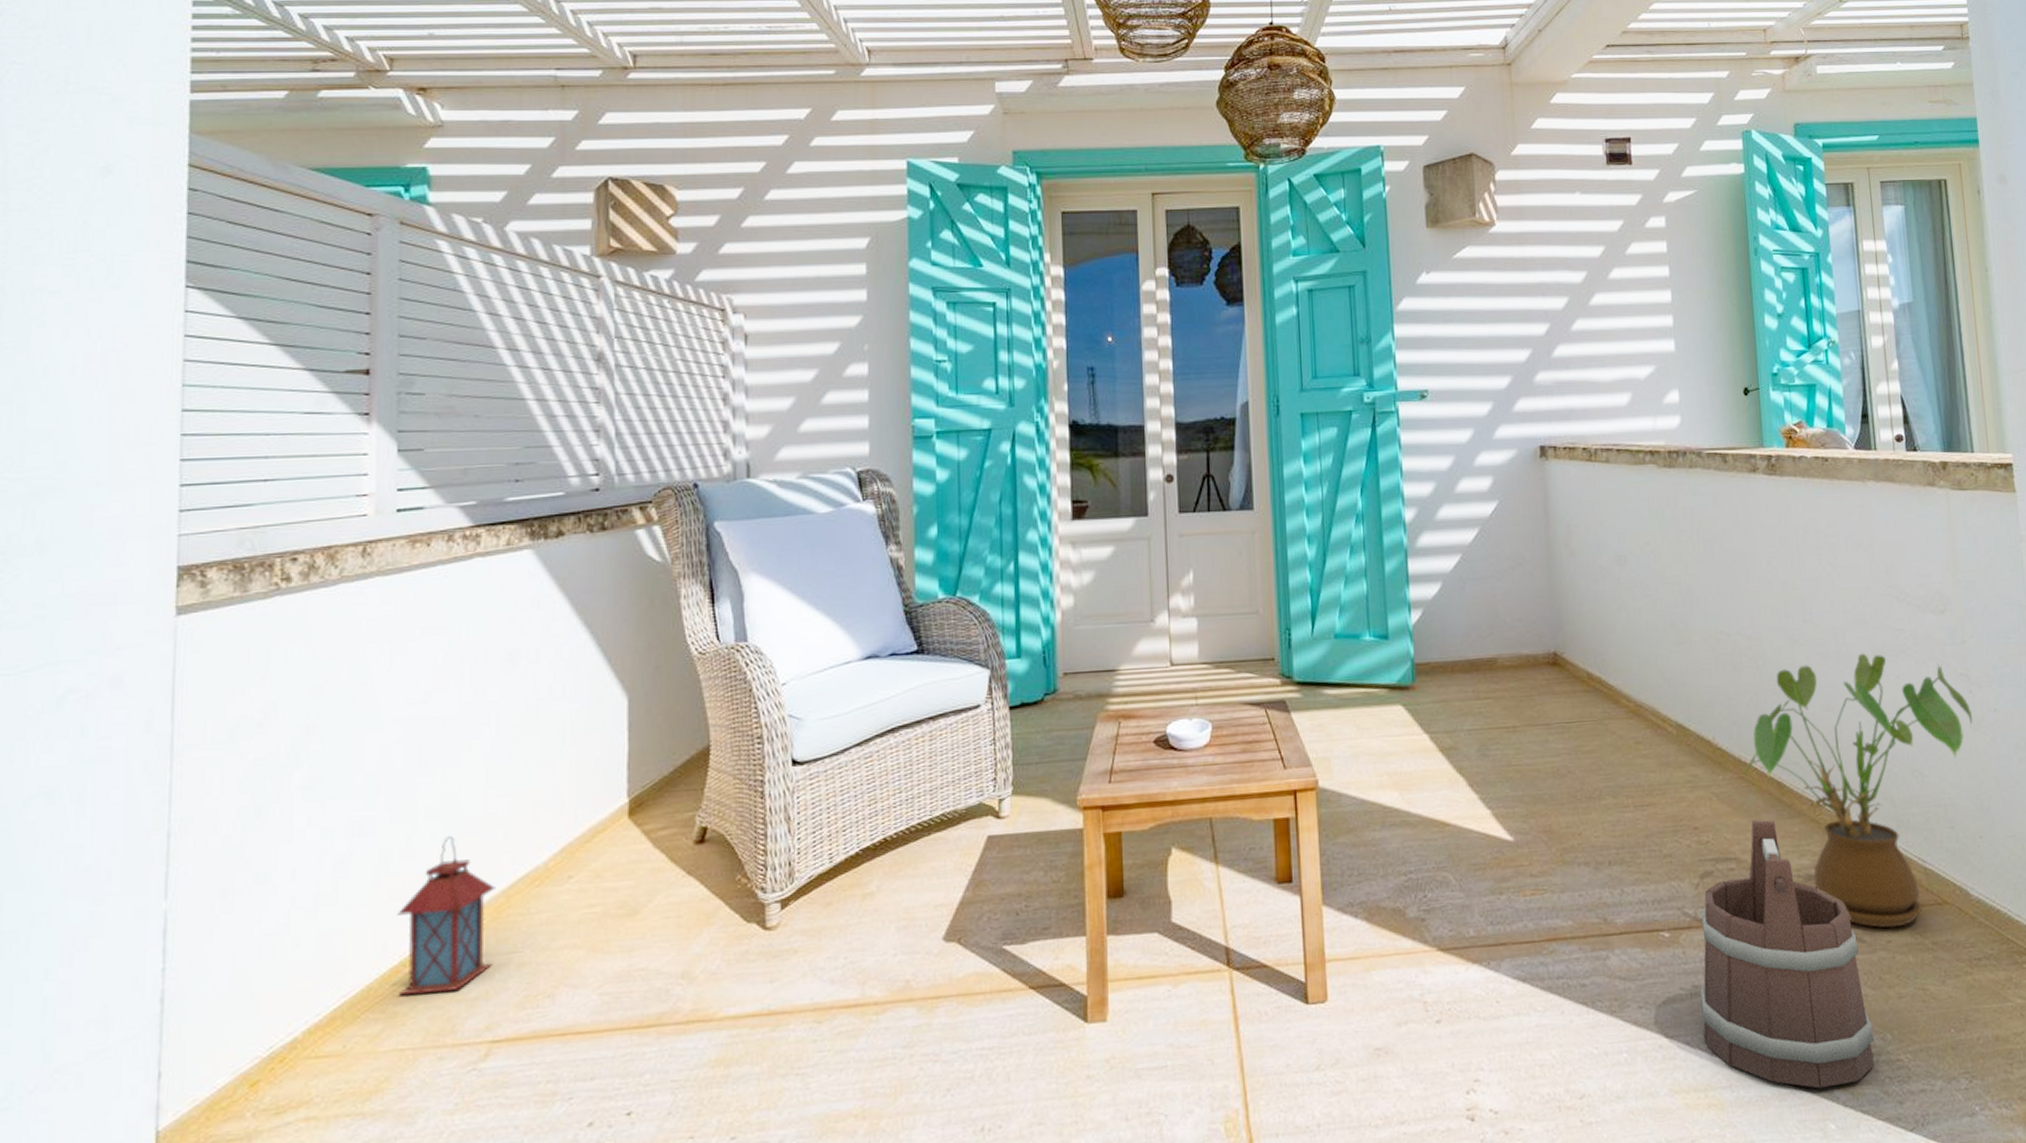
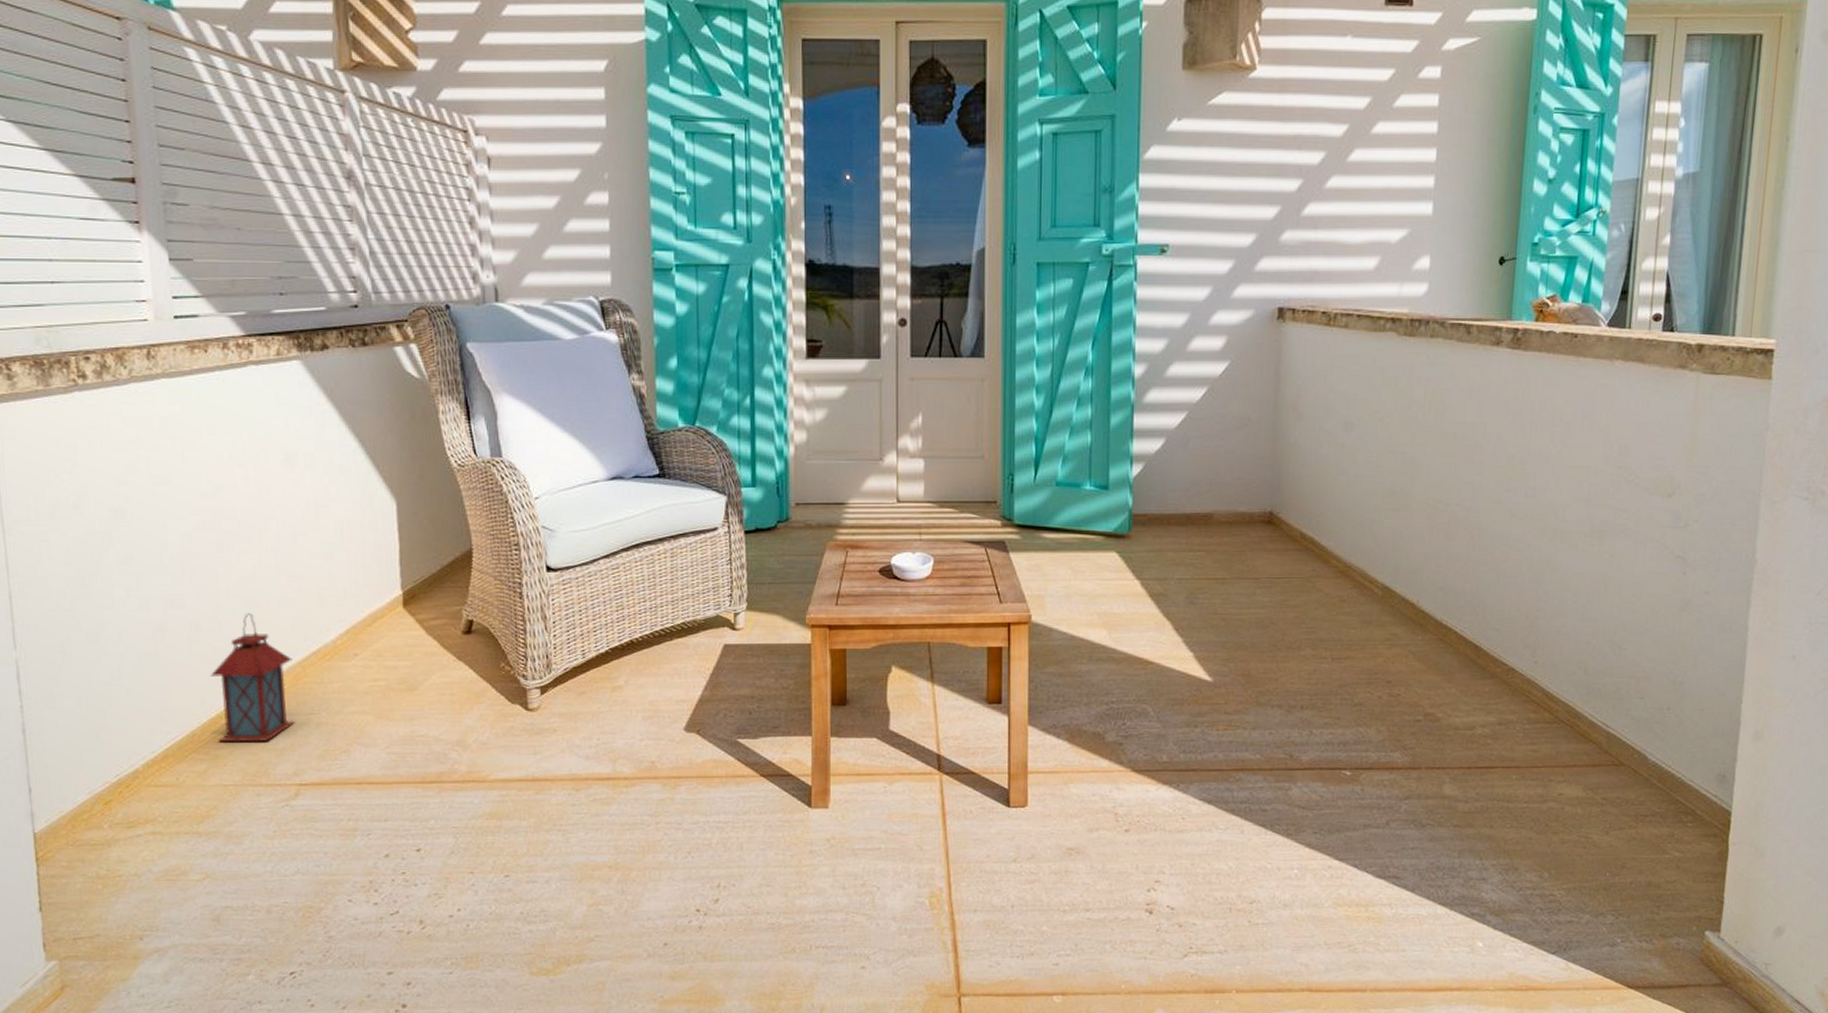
bucket: present [1700,819,1875,1089] -> none [1371,678,1532,913]
house plant: present [1743,653,1973,928] -> none [1443,530,1683,783]

